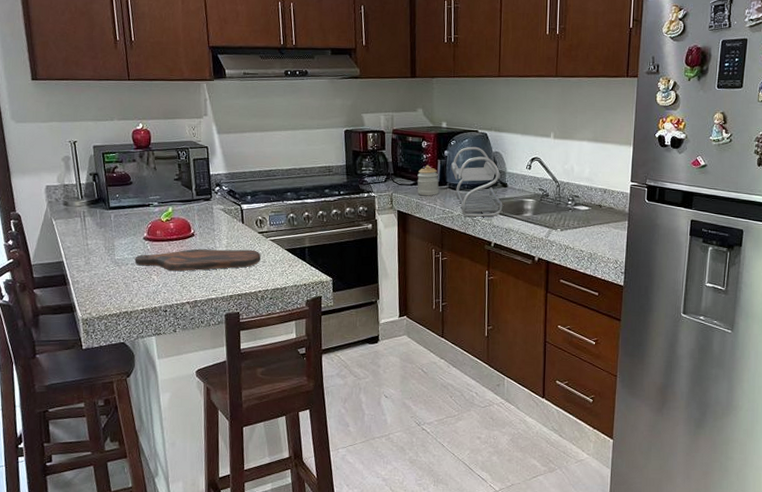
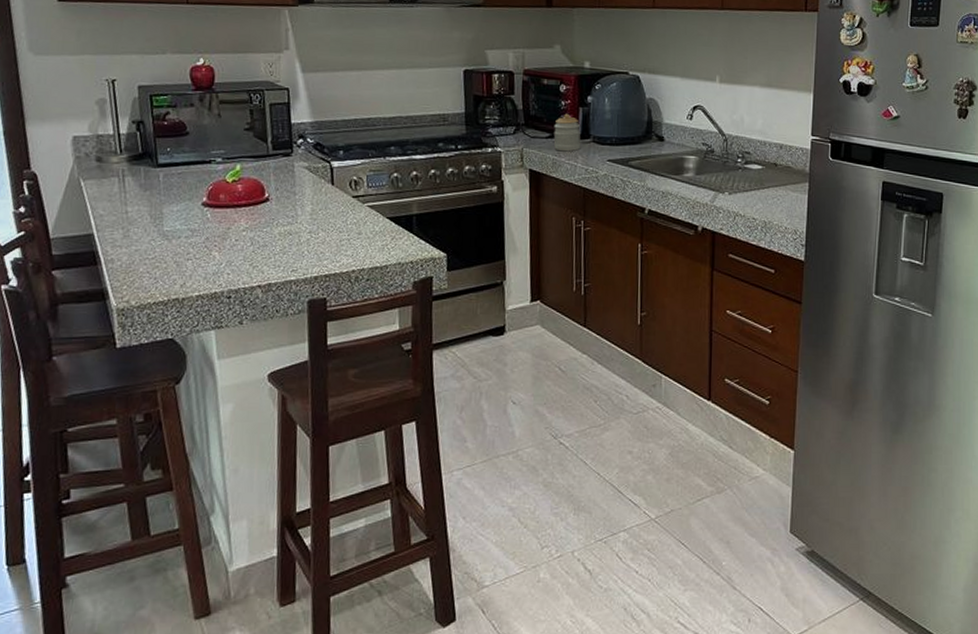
cutting board: present [134,248,261,271] -> none [189,217,355,246]
dish rack: present [450,146,503,218] -> none [594,91,659,179]

